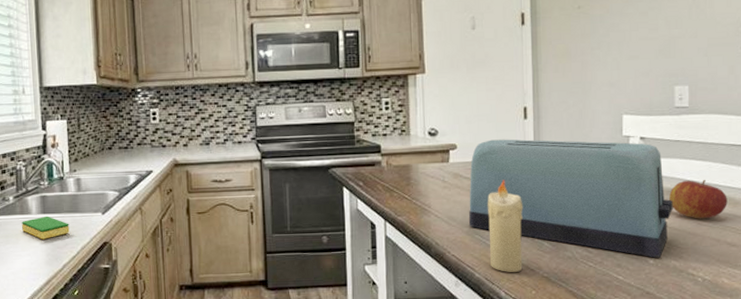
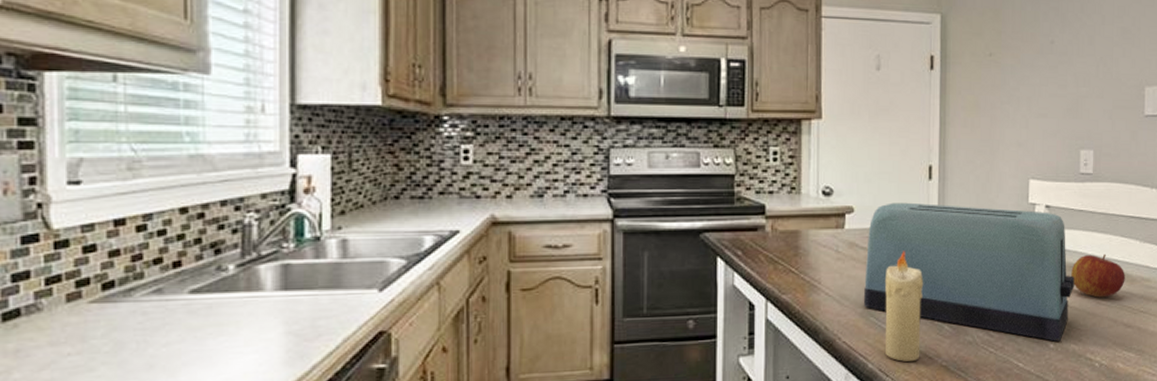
dish sponge: present [22,216,70,240] -> none [247,293,326,329]

